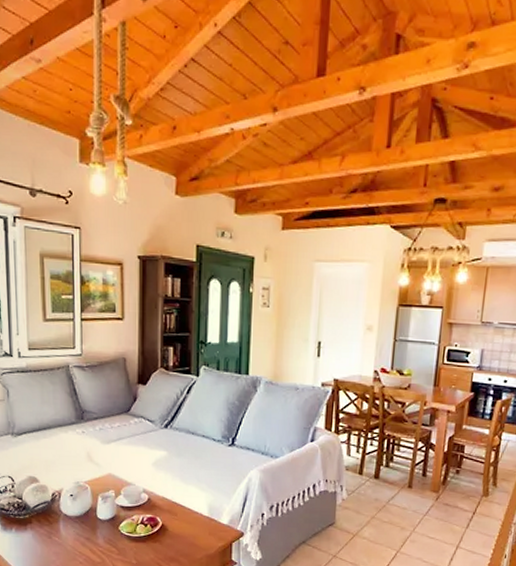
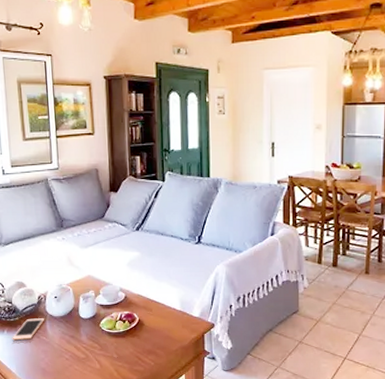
cell phone: none [20,517,59,540] -> present [12,318,45,341]

